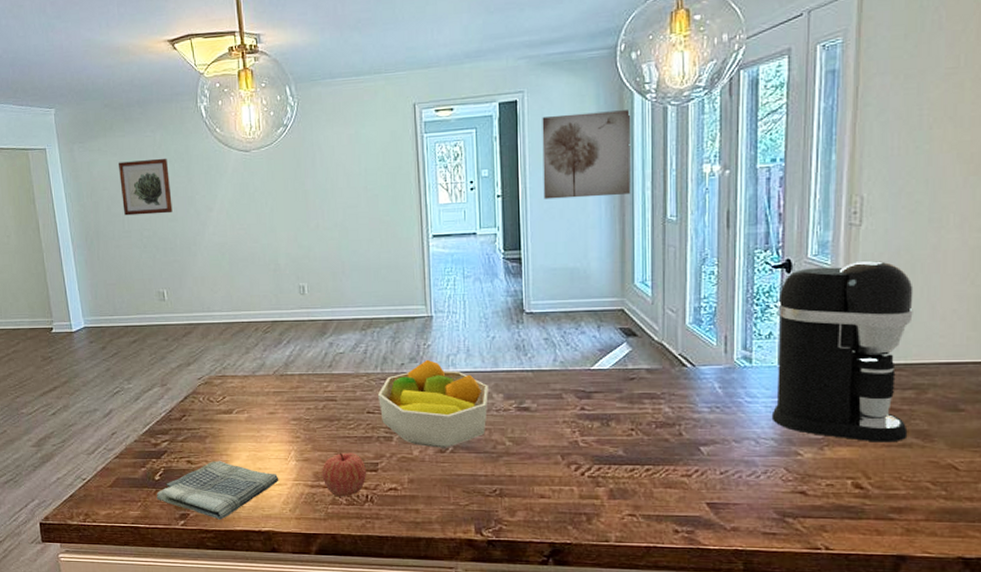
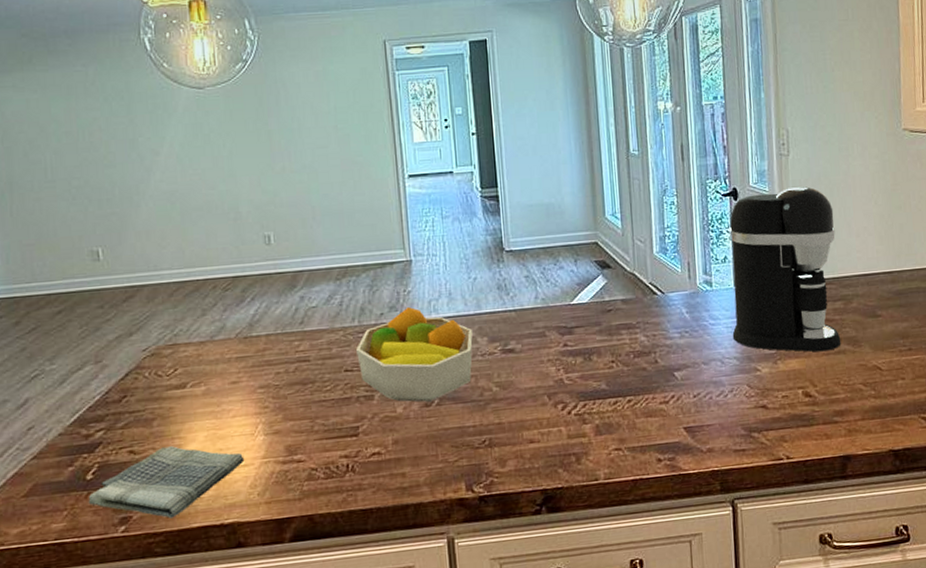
wall art: present [119,158,173,216] -> none [40,95,110,163]
apple: present [322,452,367,497] -> none [295,418,347,471]
wall art: present [542,110,631,200] -> none [511,50,597,137]

